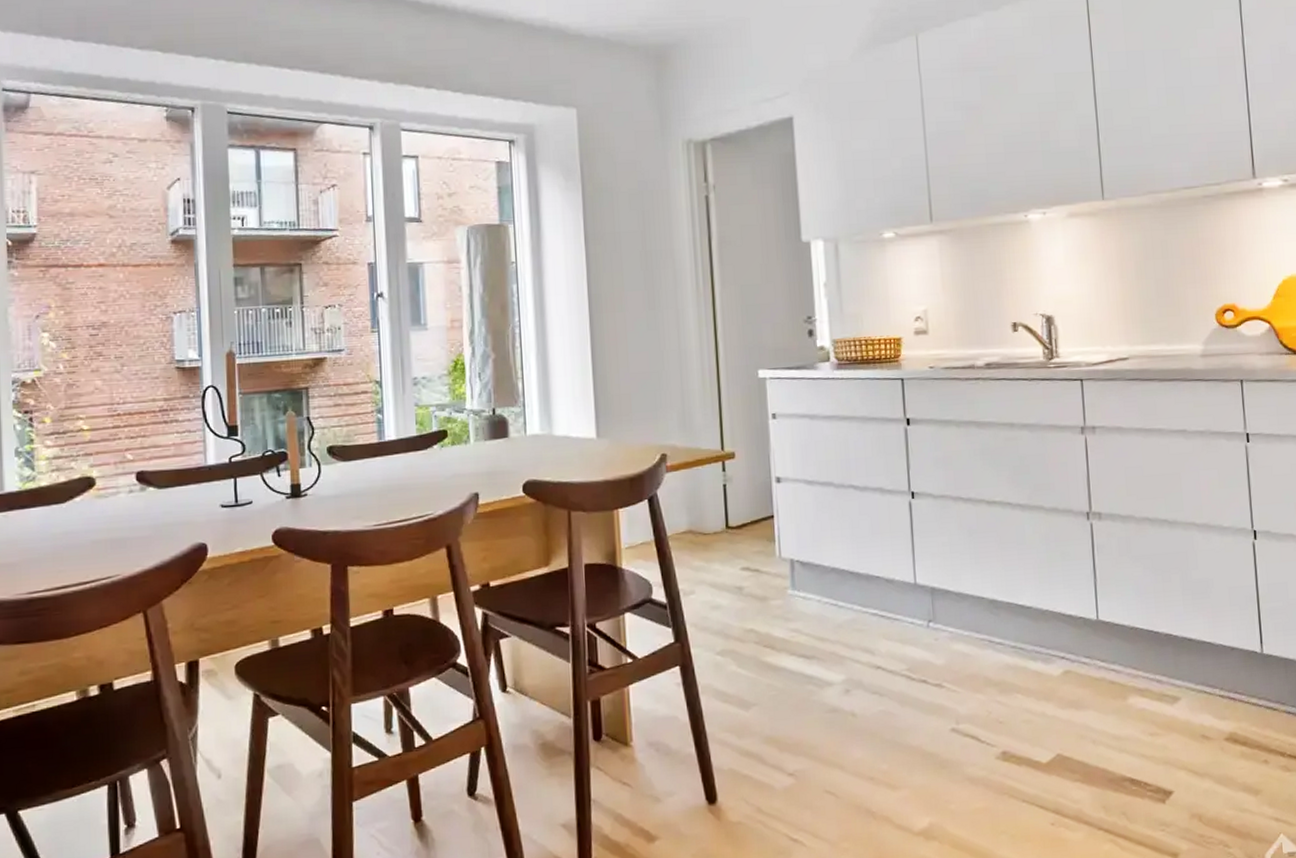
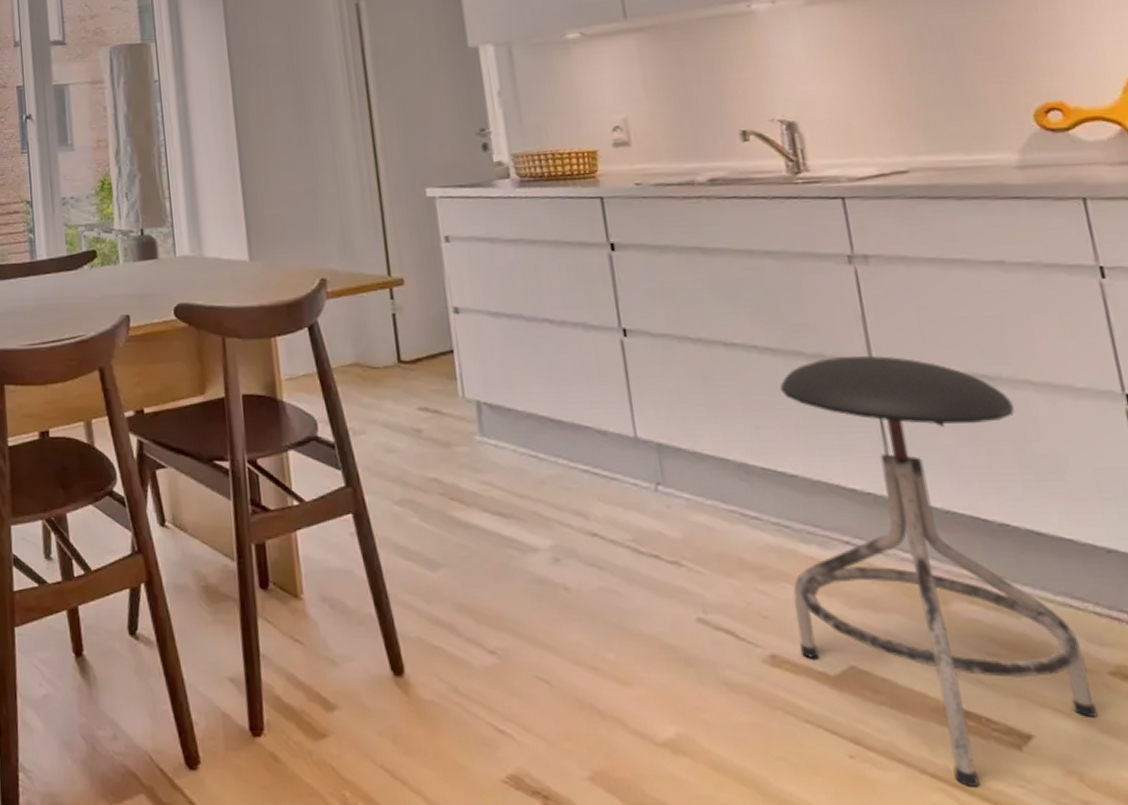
stool: none [1022,507,1215,836] -> present [779,356,1099,787]

